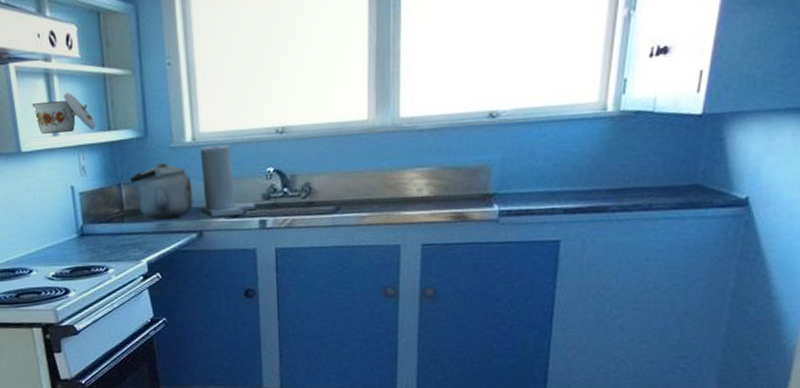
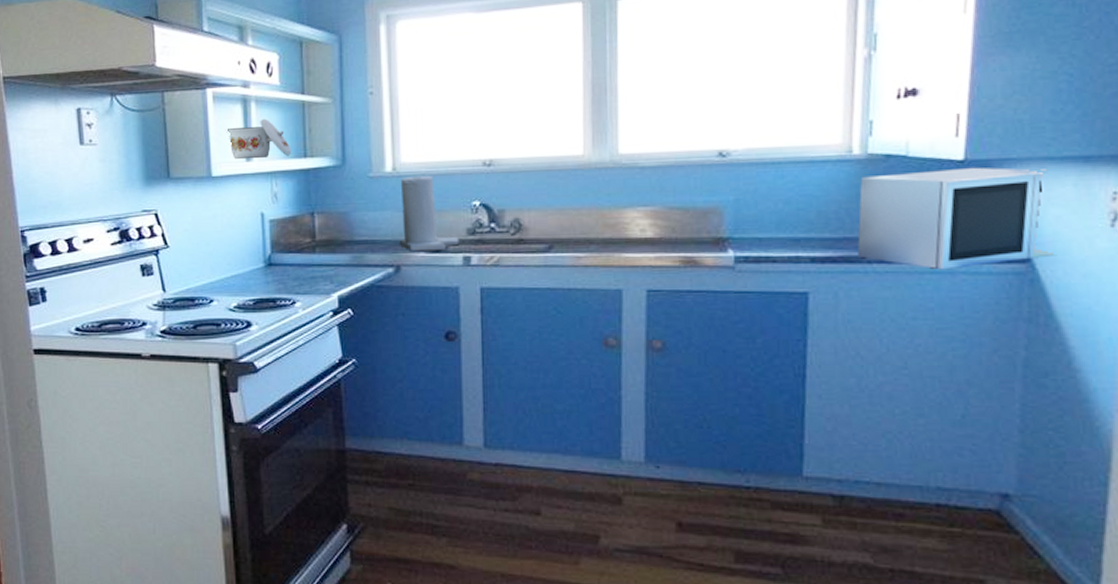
kettle: present [129,162,193,220] -> none [323,191,391,252]
microwave: none [605,120,771,216] -> present [857,167,1057,270]

